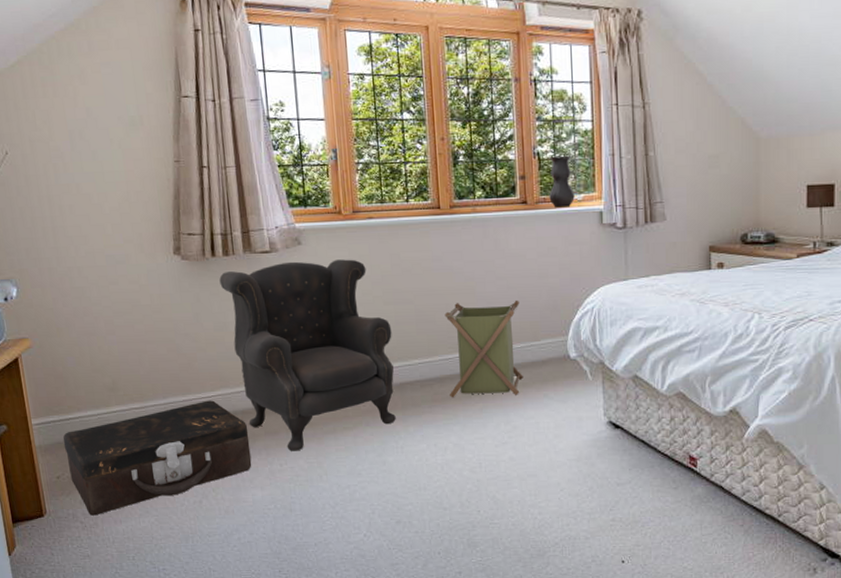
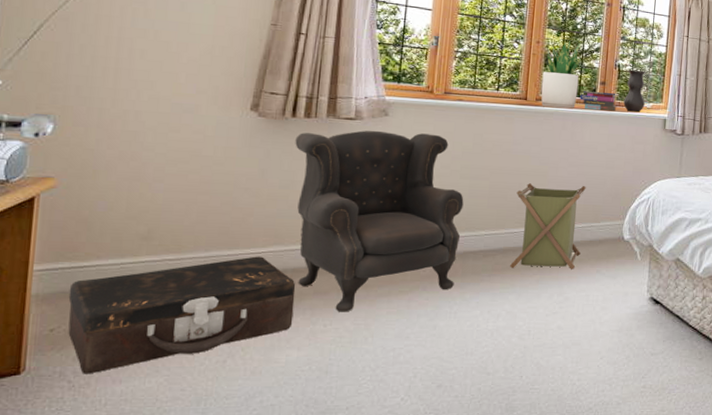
planter: none [452,132,495,214] -> present [541,41,582,109]
books: none [498,187,543,211] -> present [580,91,620,112]

